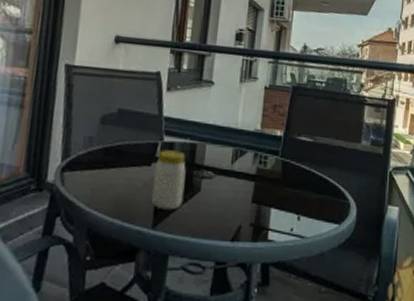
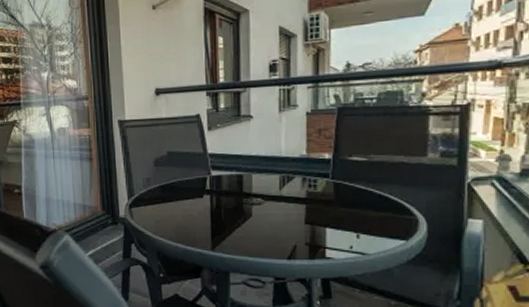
jar: present [151,150,186,210] -> none [206,182,237,234]

